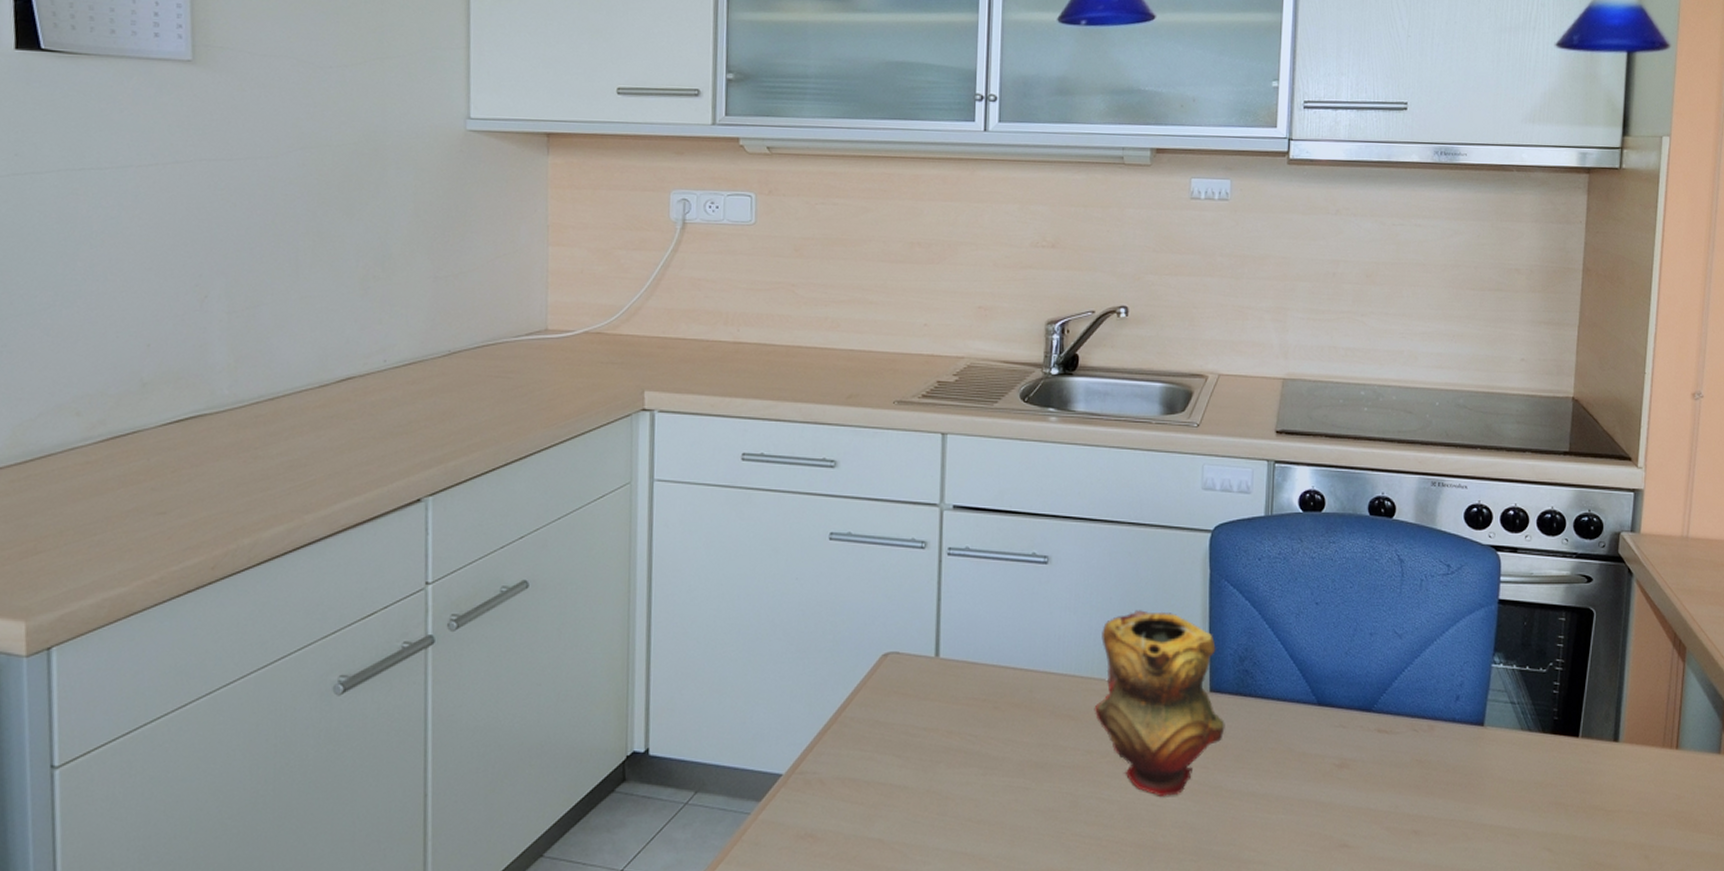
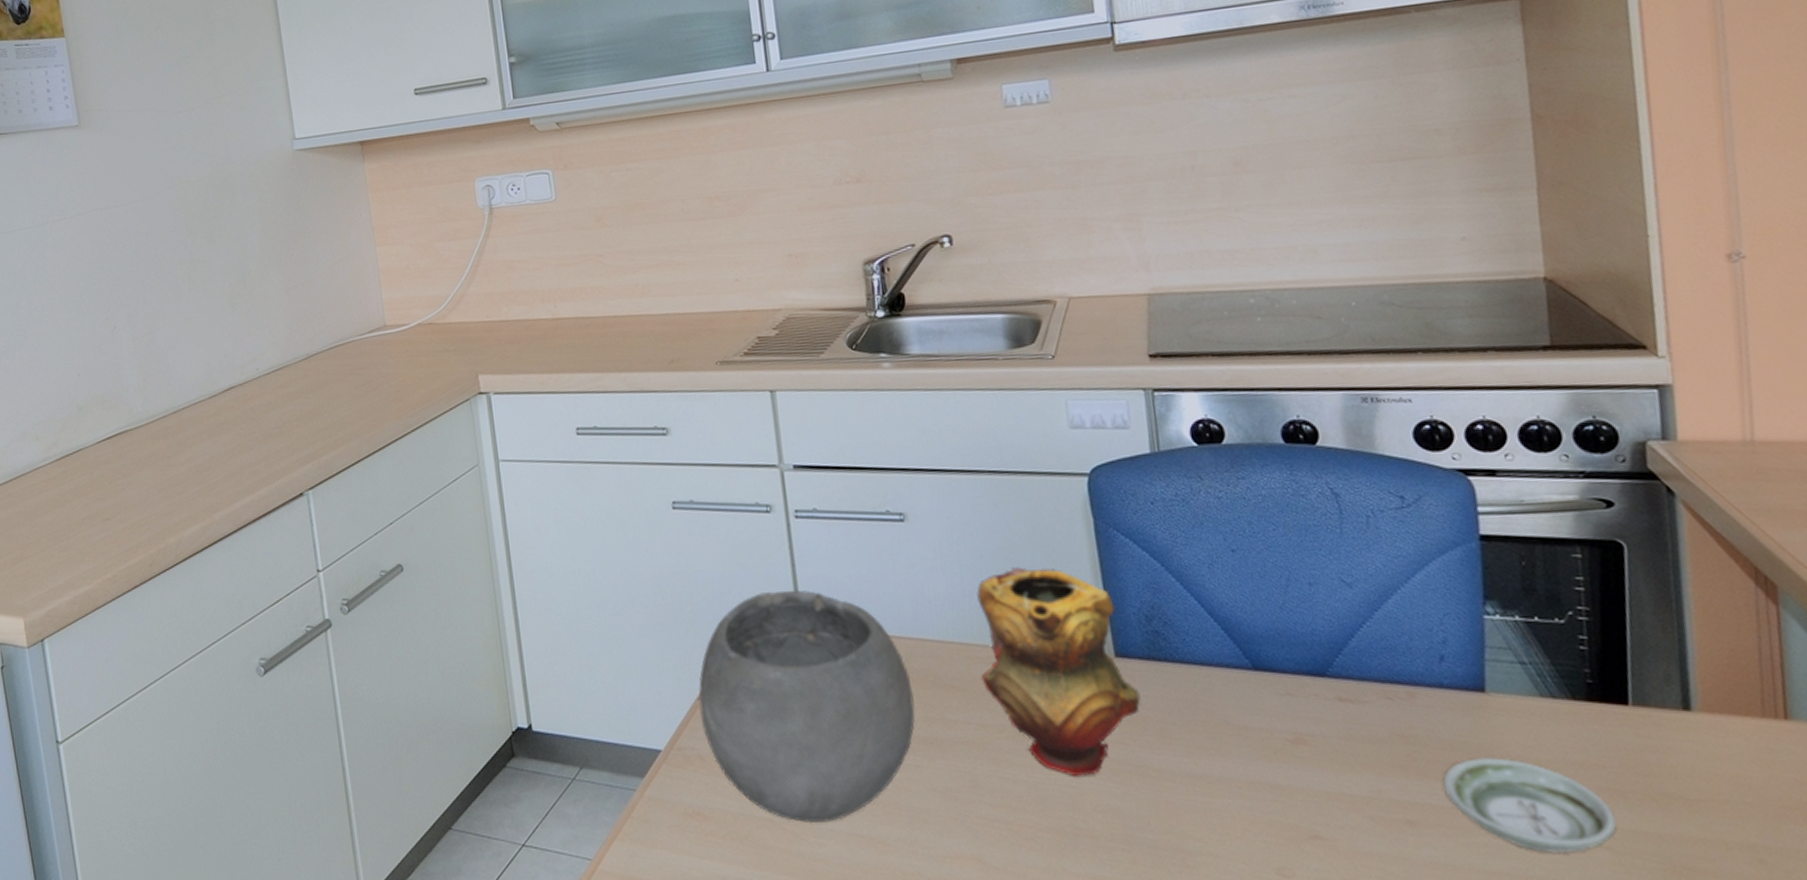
bowl: none [827,623,1032,843] -> present [698,590,915,824]
saucer: none [1443,778,1557,855] -> present [1441,756,1617,855]

